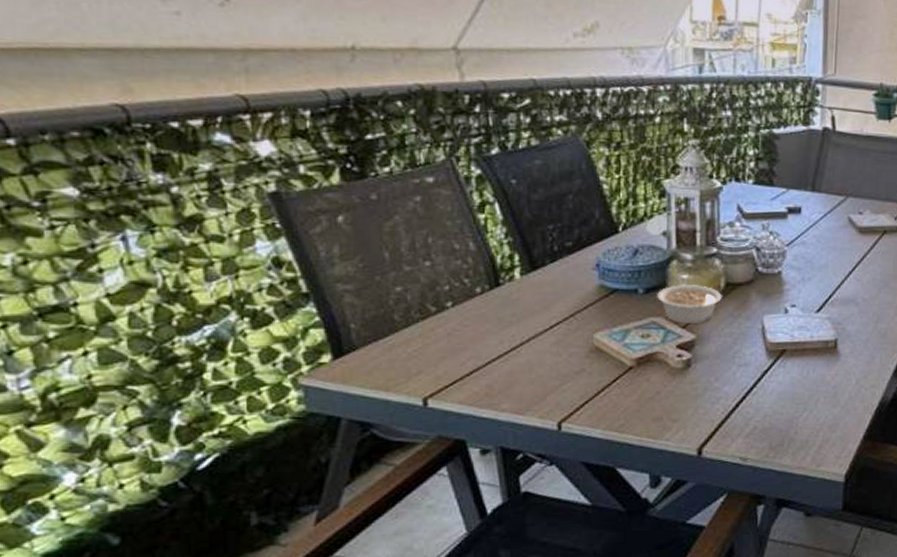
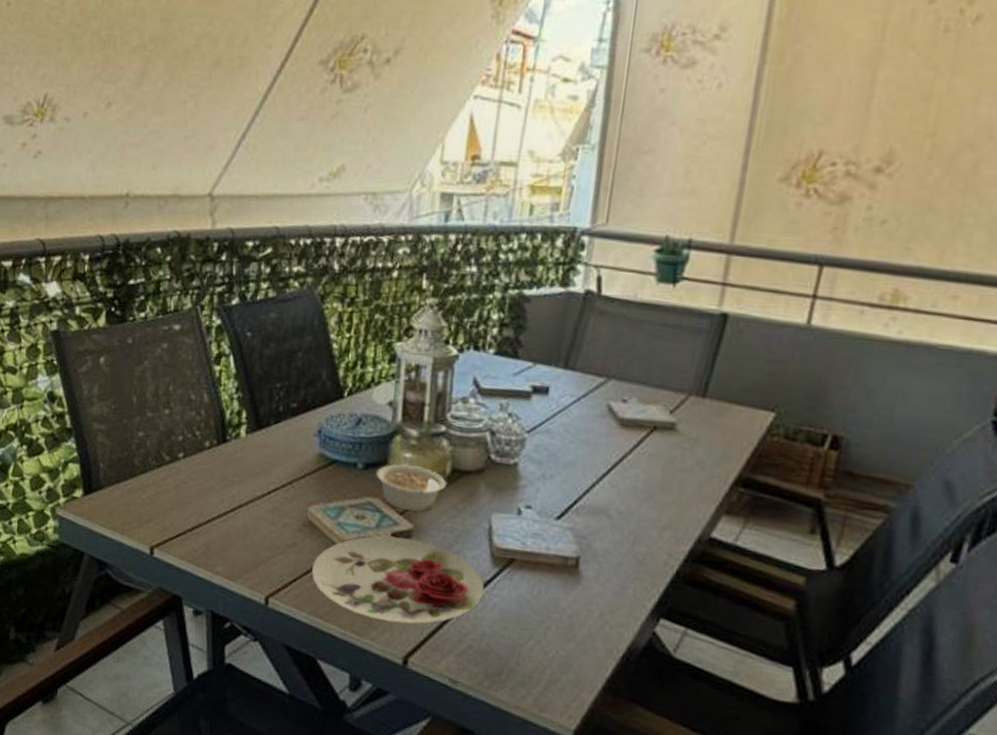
plate: none [602,347,763,422] -> present [311,536,485,625]

